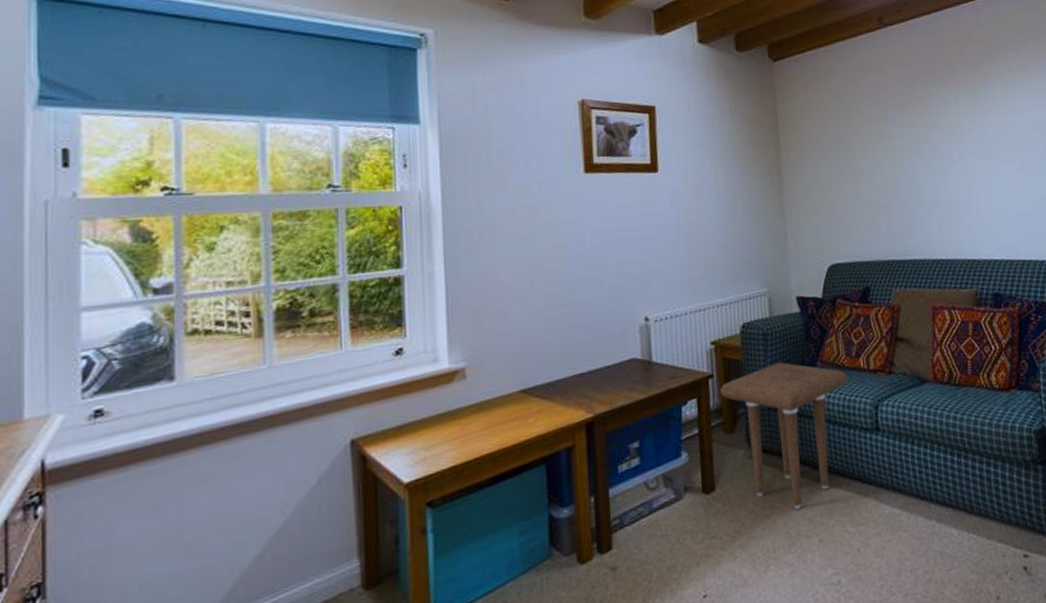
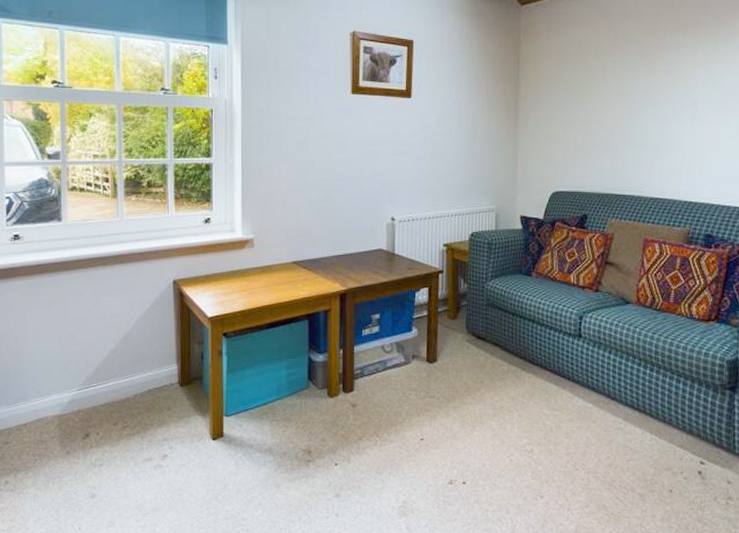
side table: present [719,362,848,510] -> none [447,268,559,388]

